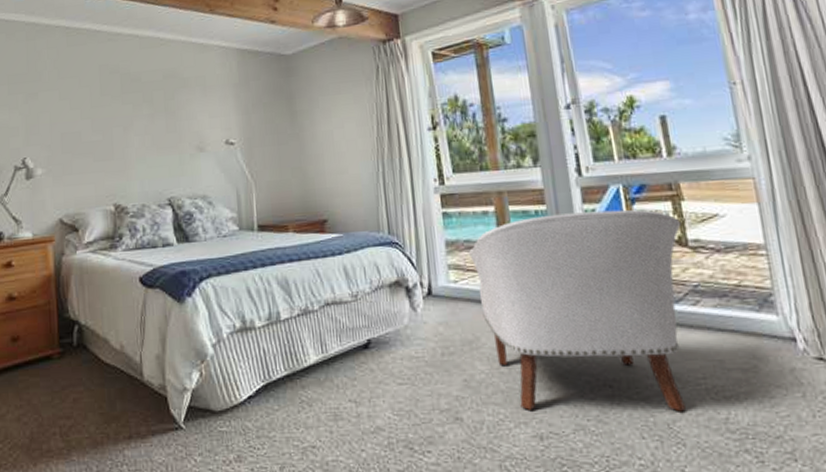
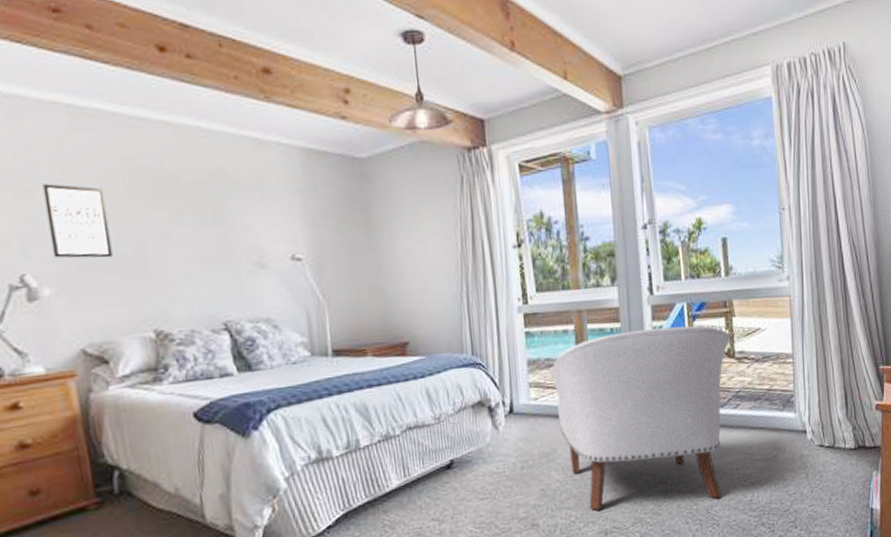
wall art: none [44,87,88,145] -> present [42,183,113,258]

